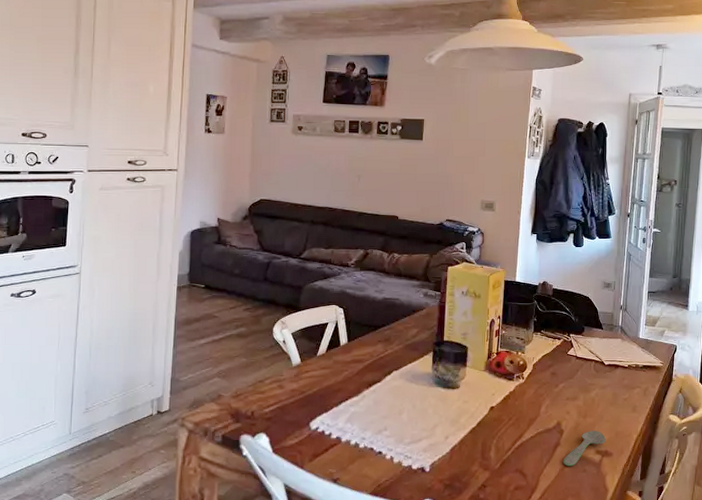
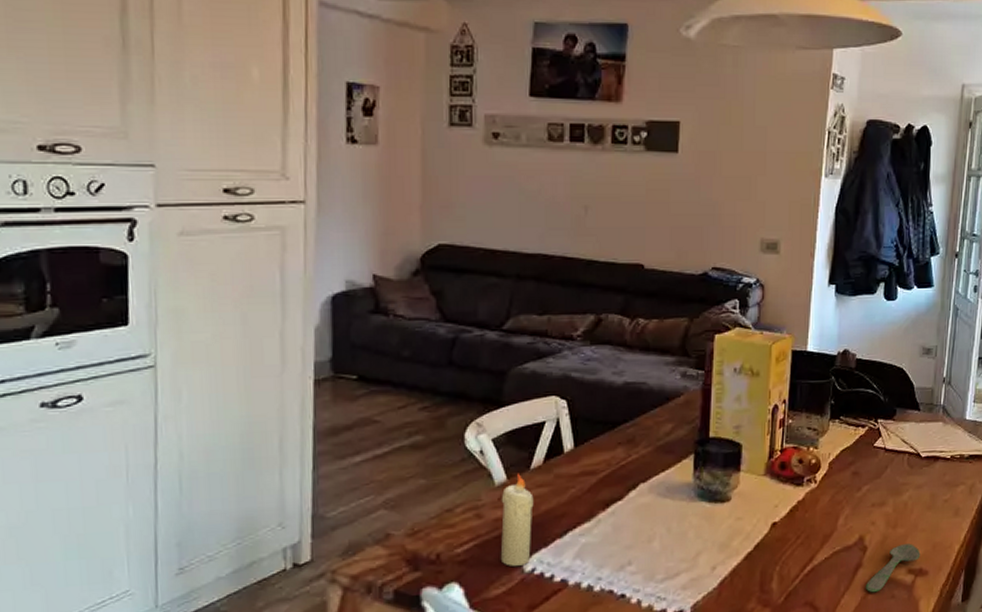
candle: none [294,358,319,424] -> present [500,473,534,566]

